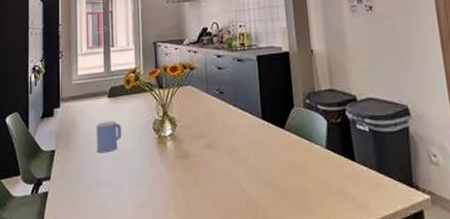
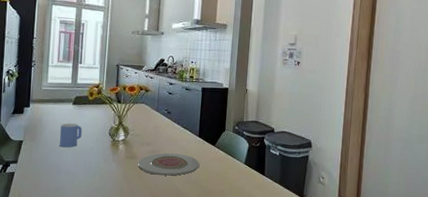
plate: none [191,144,269,176] -> present [137,153,200,176]

